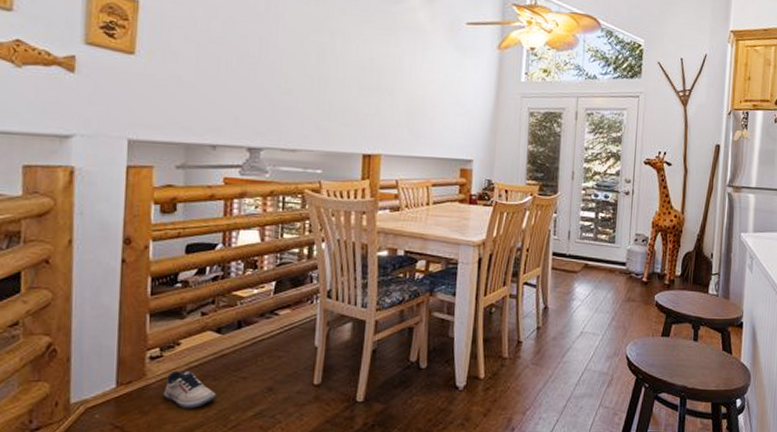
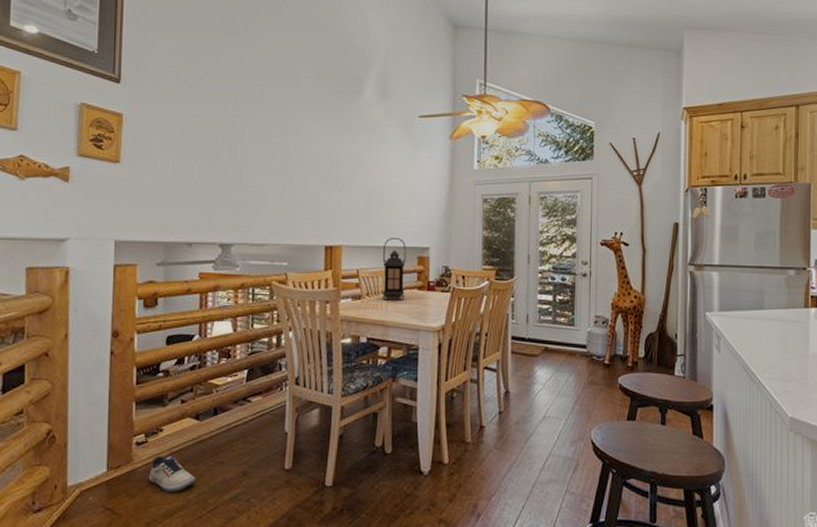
lantern: none [422,147,449,215] -> present [382,237,406,302]

